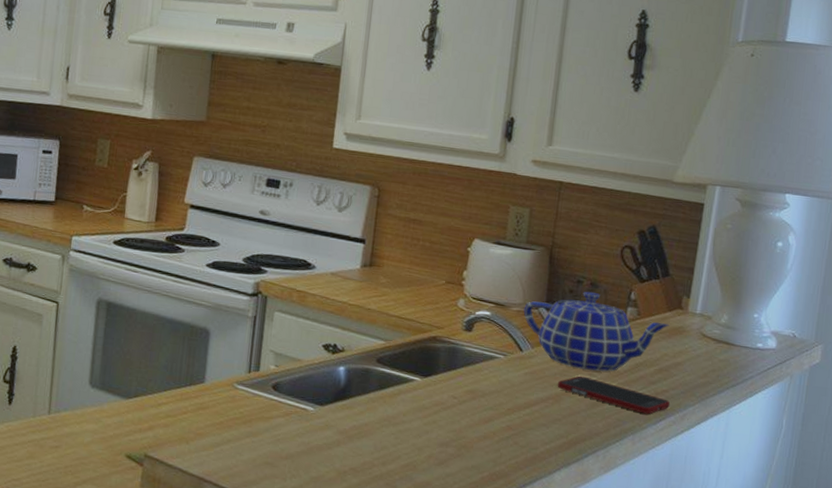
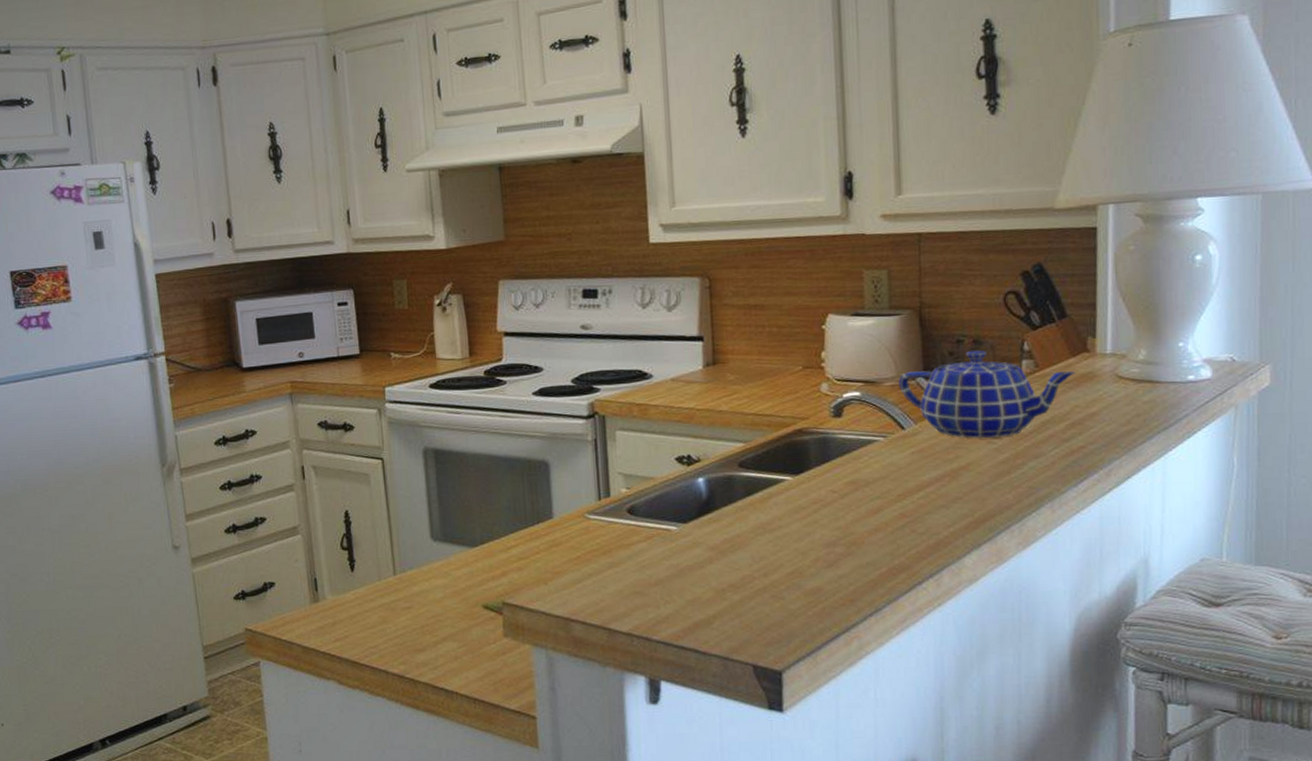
cell phone: present [557,376,671,415] -> none [951,445,1091,477]

